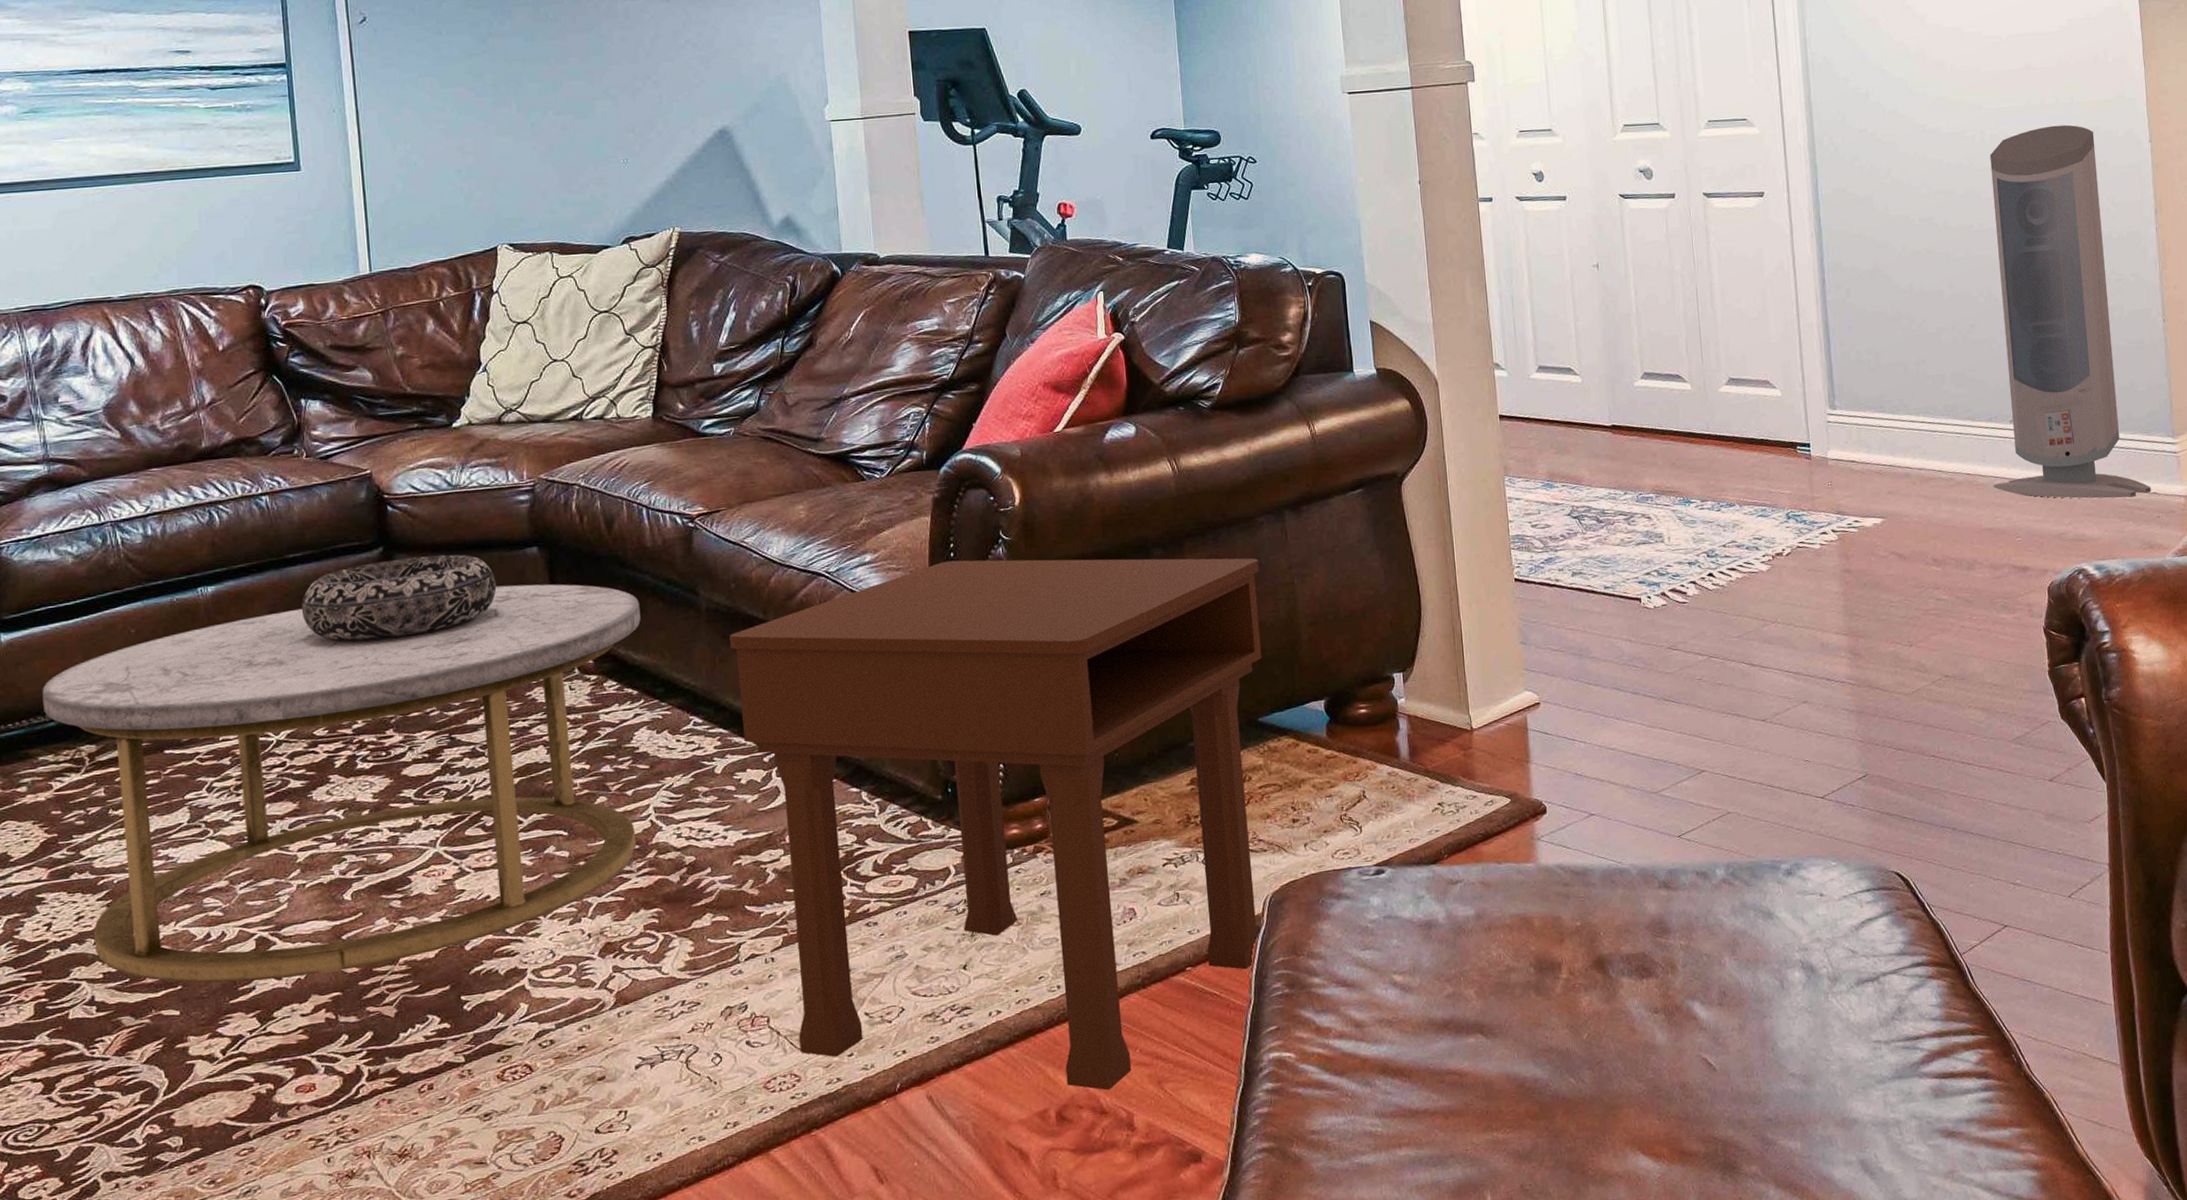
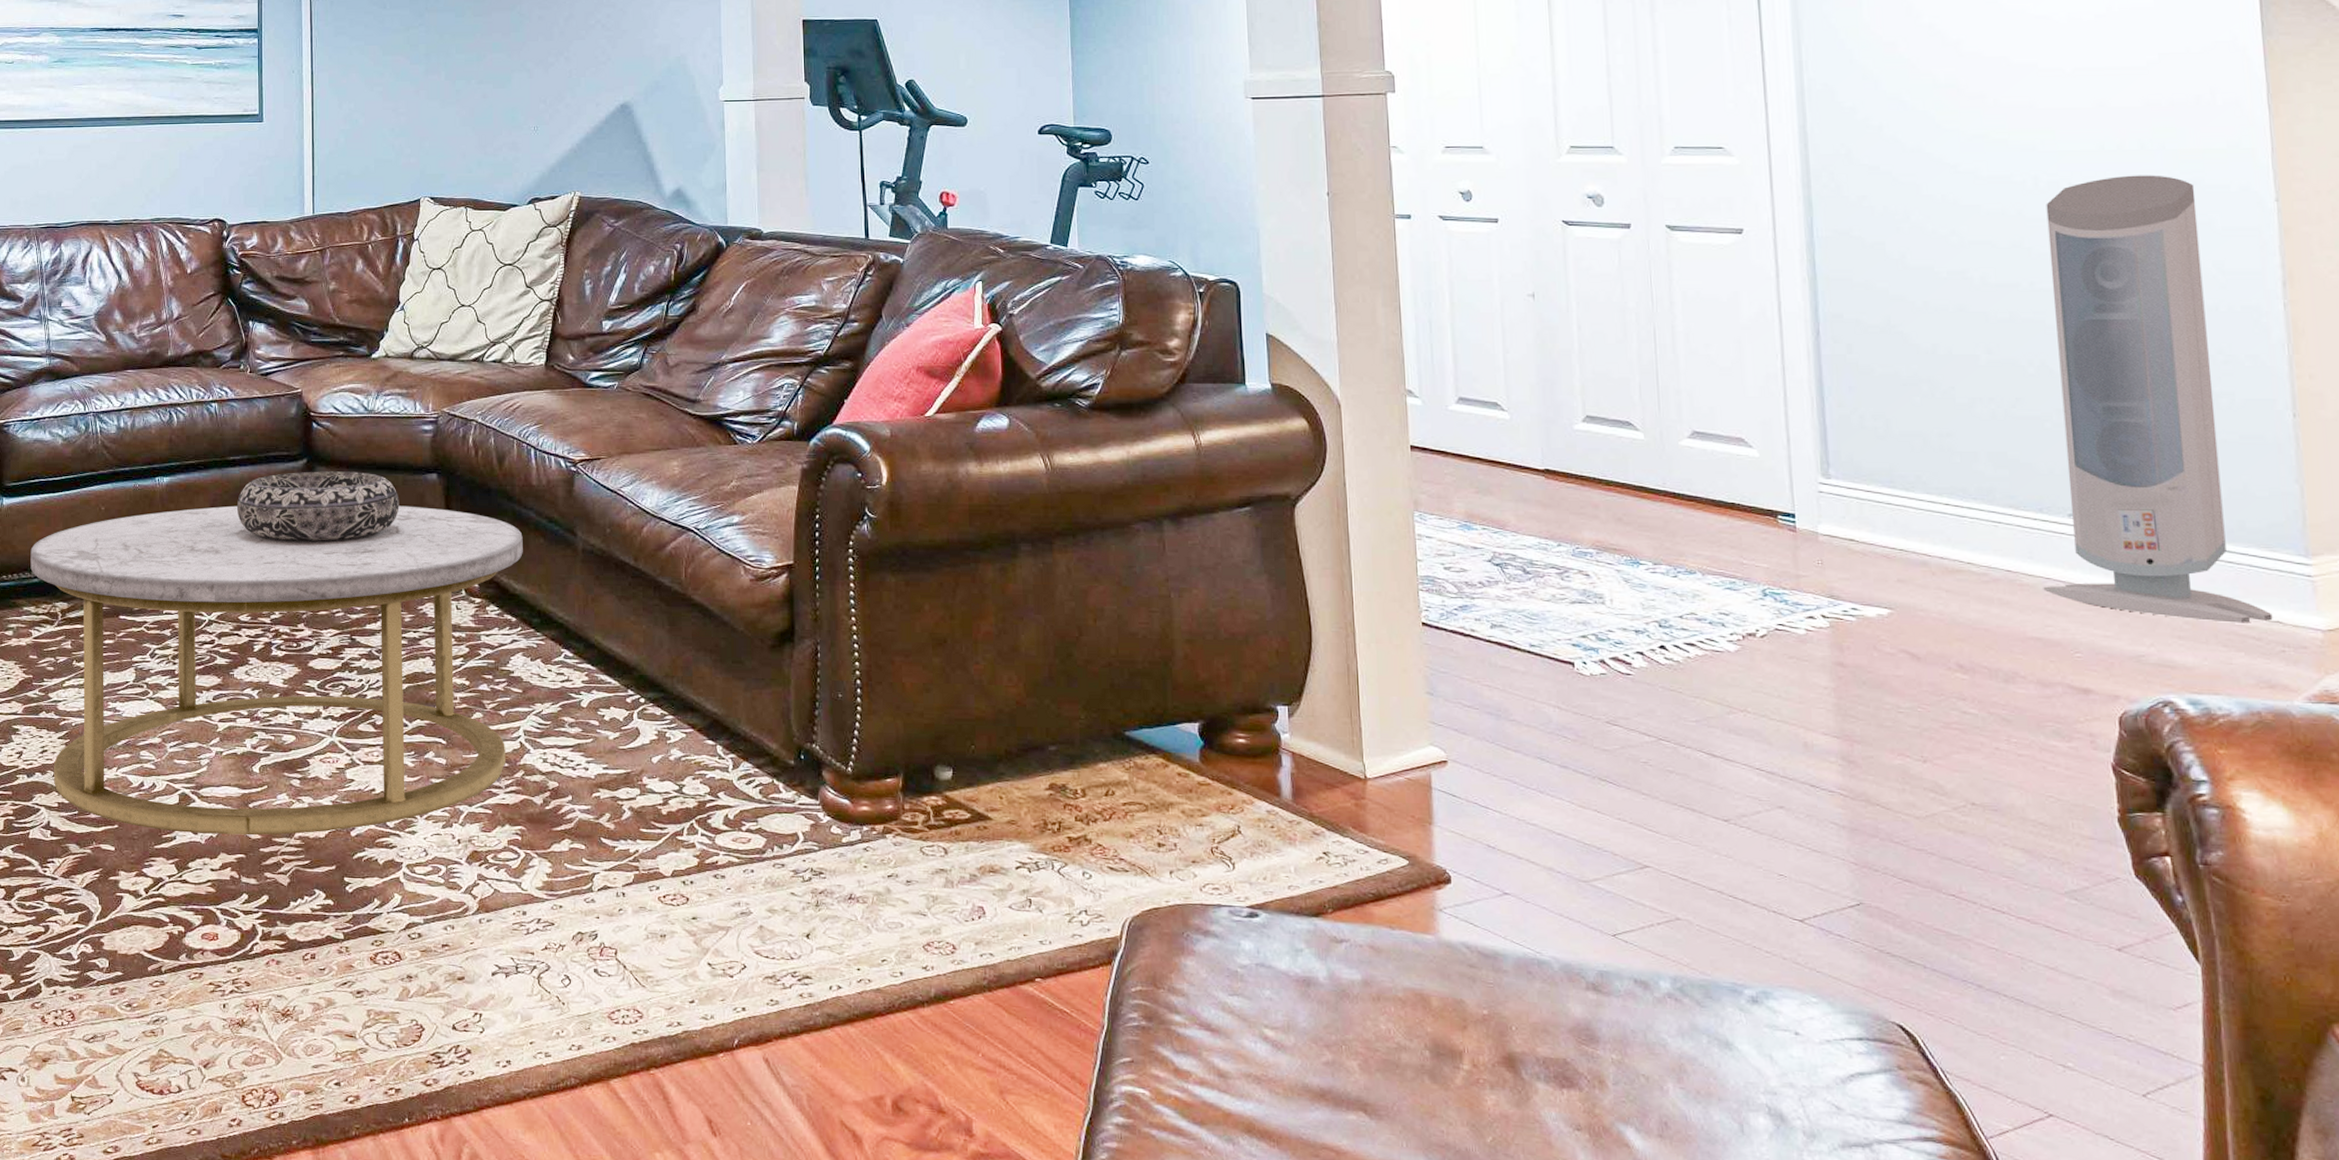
nightstand: present [729,558,1262,1091] -> none [602,531,1133,1090]

